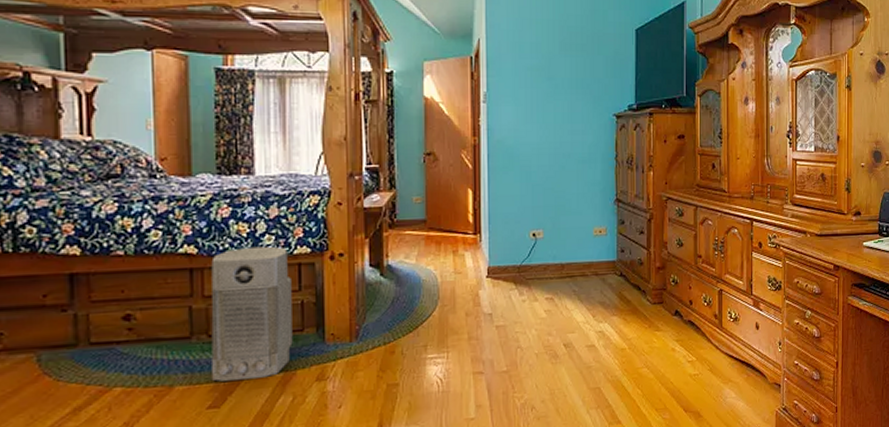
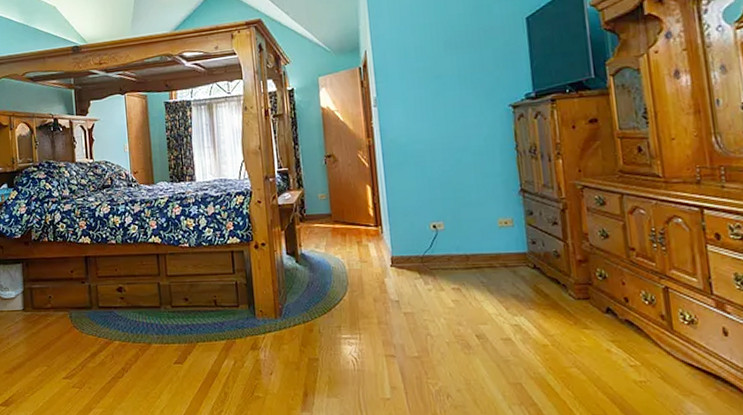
air purifier: present [210,246,293,382] -> none [170,237,231,343]

